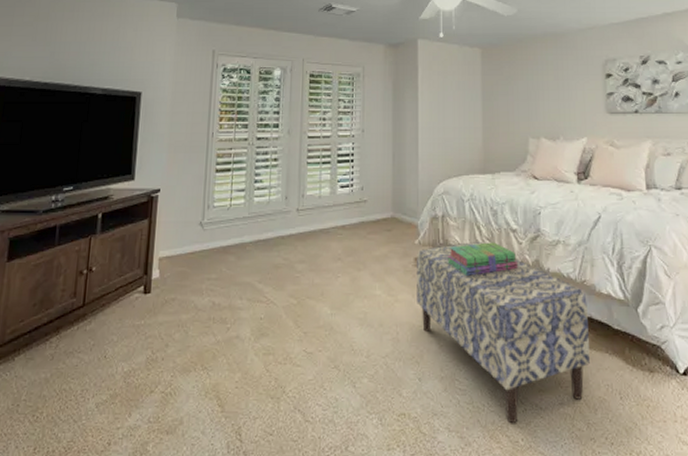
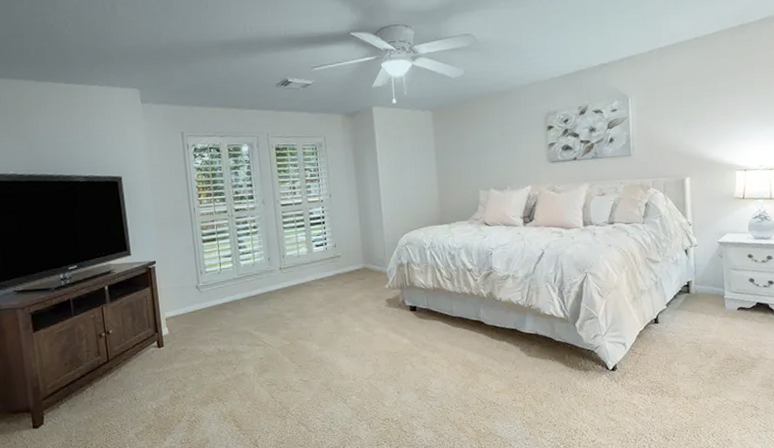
bench: present [417,241,590,423] -> none [388,281,536,418]
stack of books: present [448,242,519,276] -> none [414,281,475,310]

